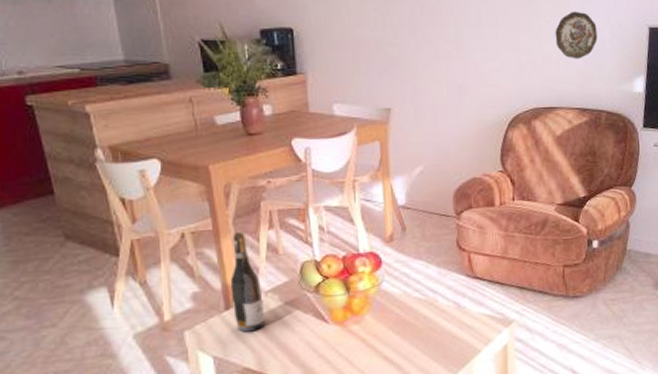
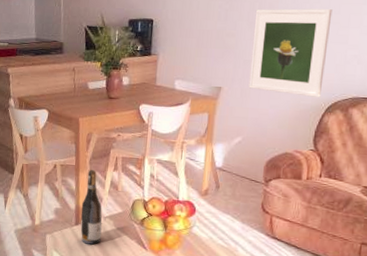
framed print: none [417,11,501,111] -> present [248,8,333,97]

